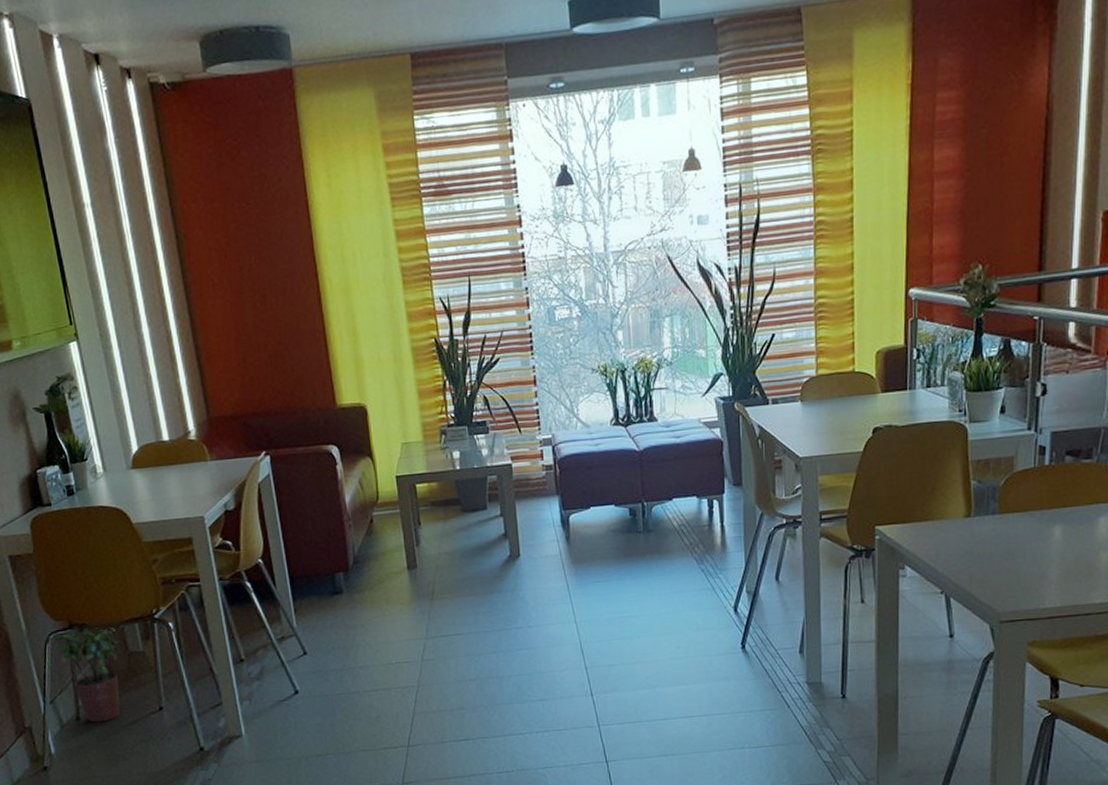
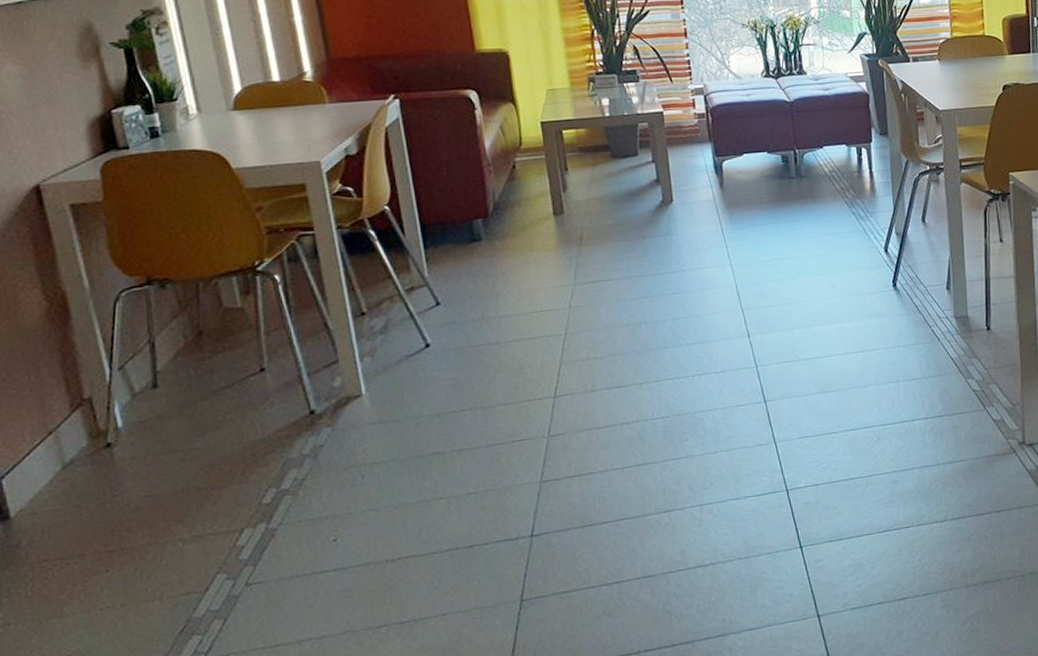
potted plant: present [54,627,122,723] -> none [127,281,214,389]

